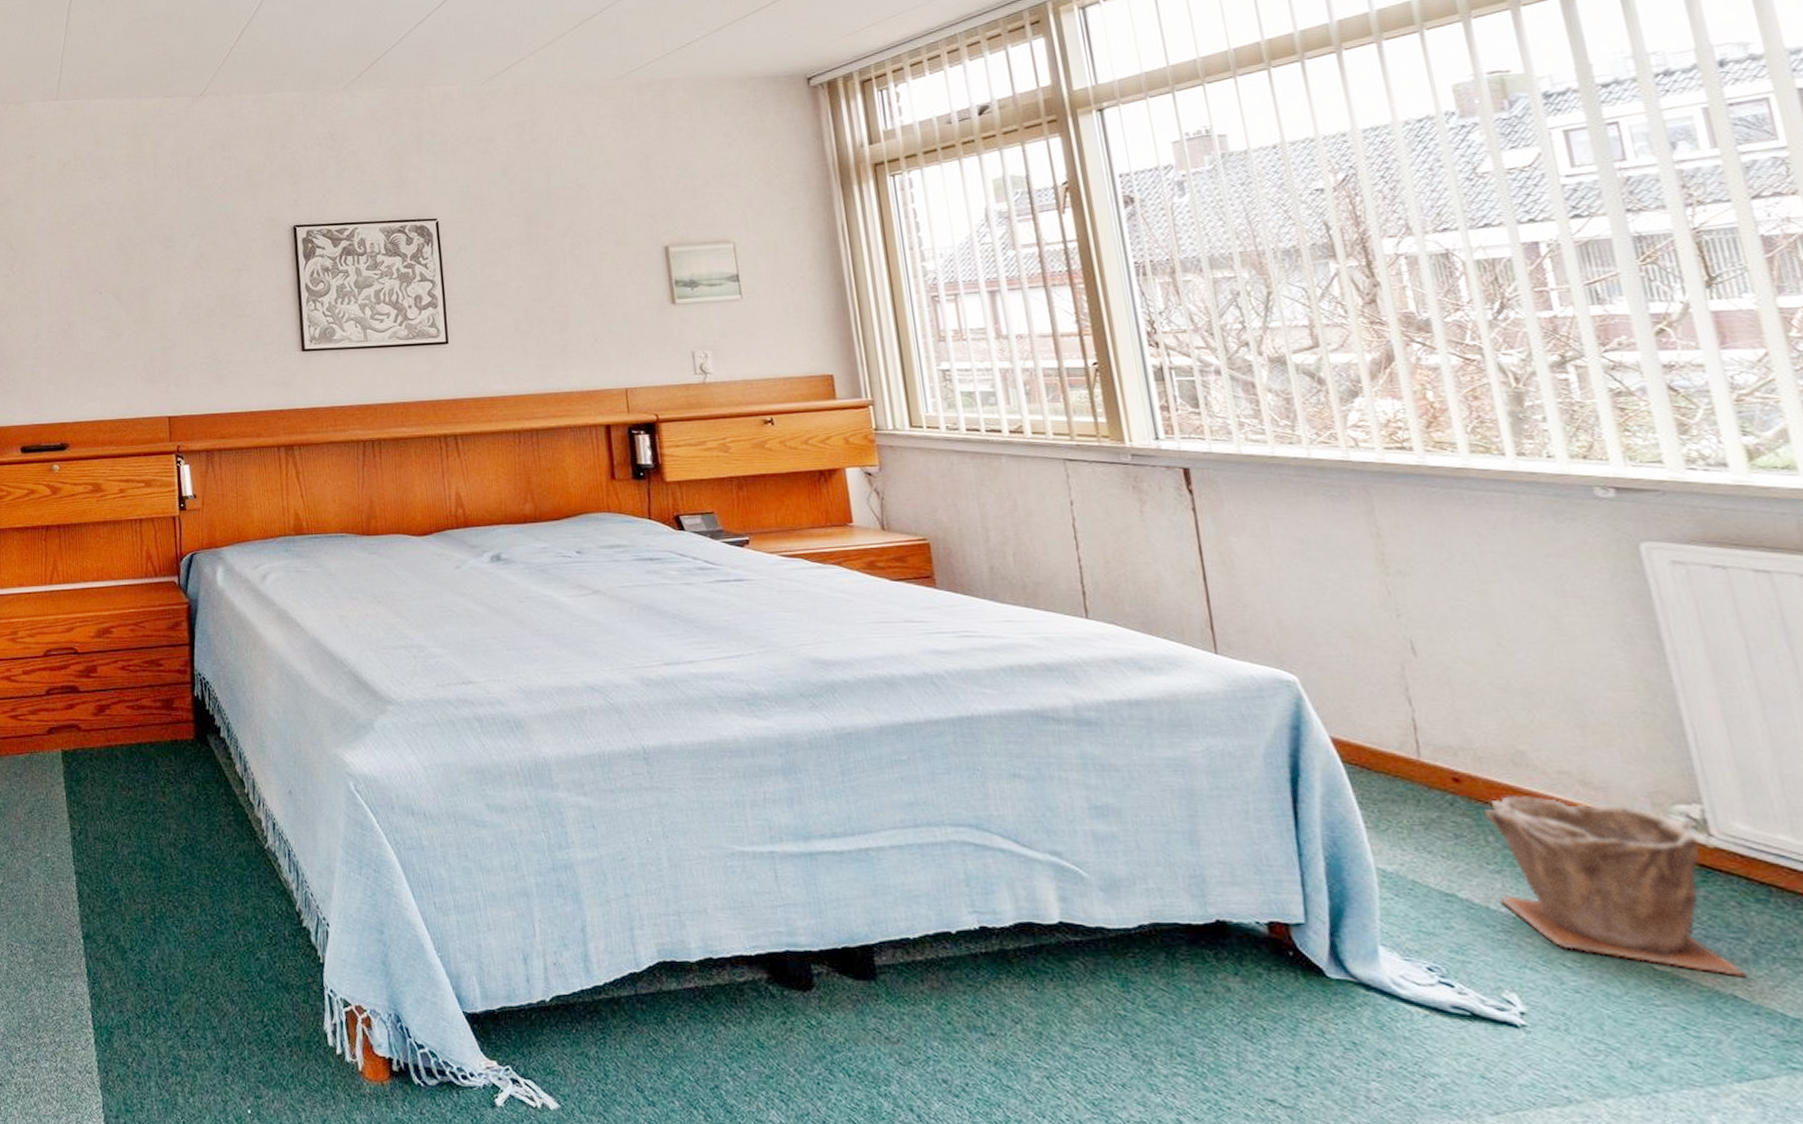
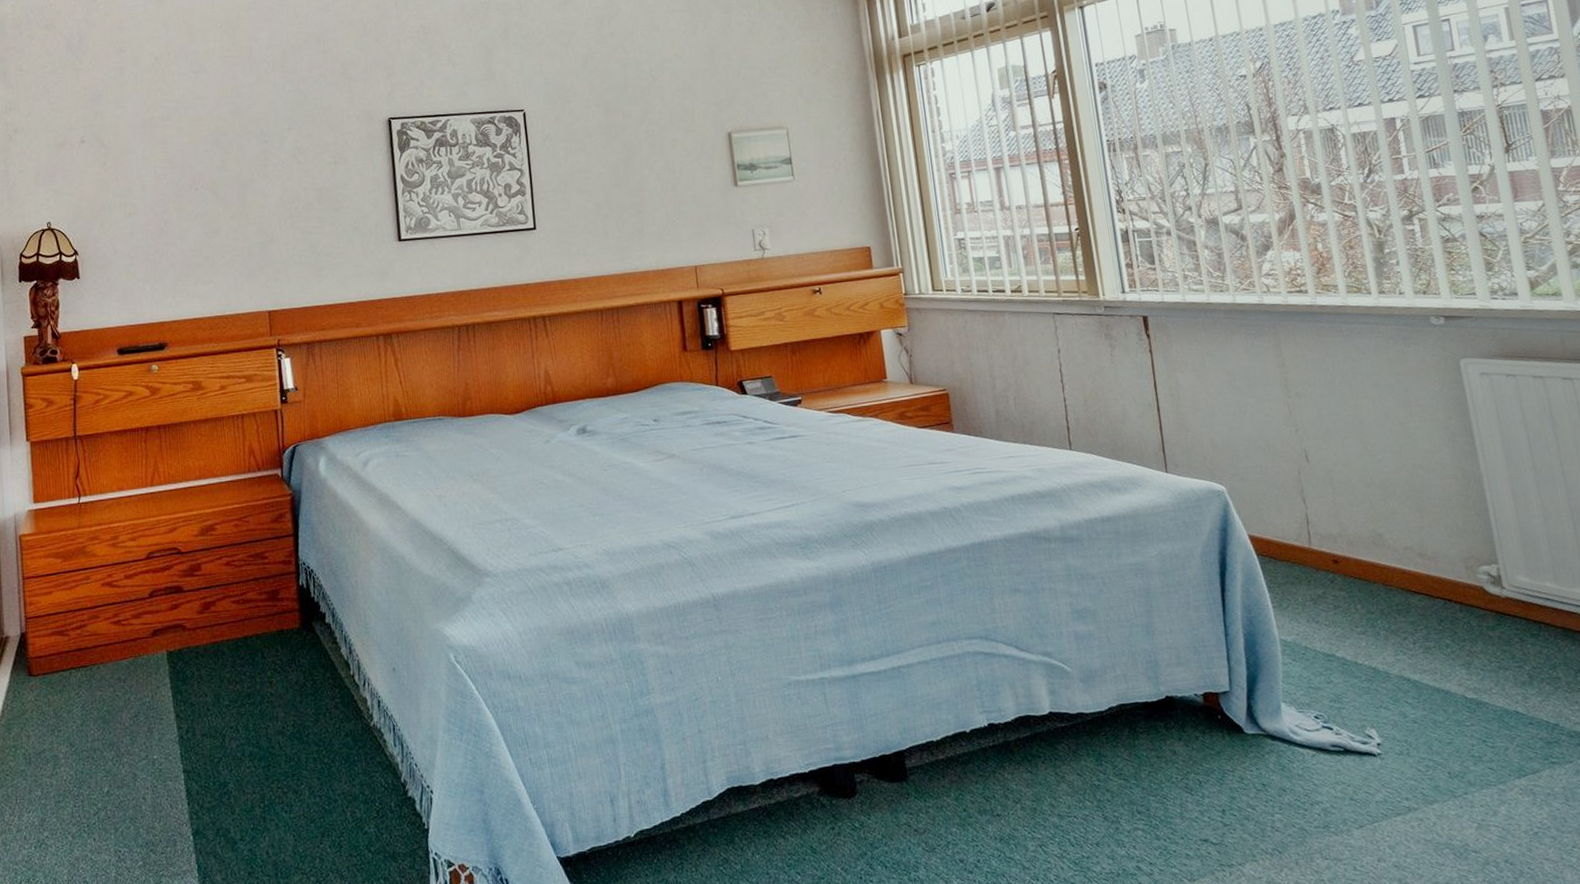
plant pot: present [1484,796,1746,976] -> none [1355,569,1524,696]

